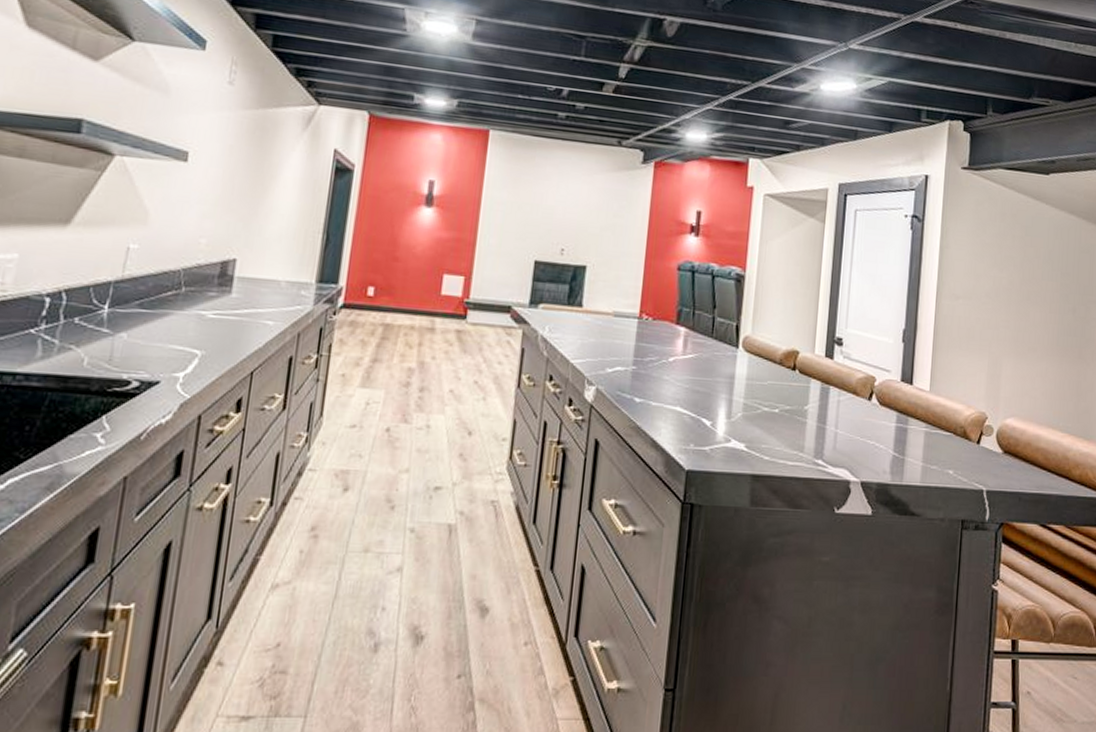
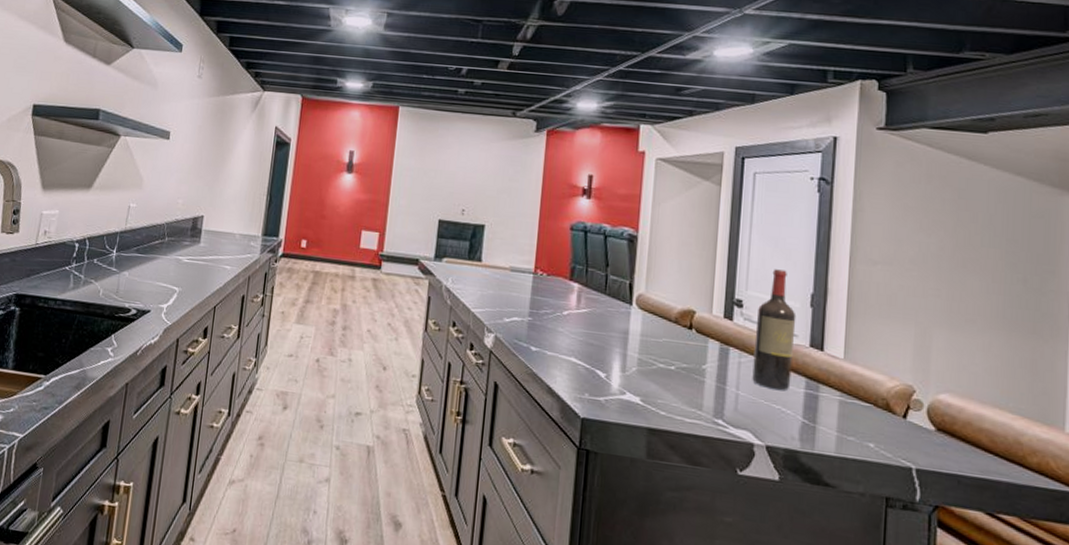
wine bottle: none [850,306,890,427] -> present [752,269,797,392]

